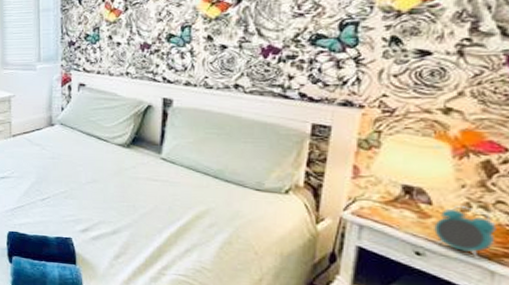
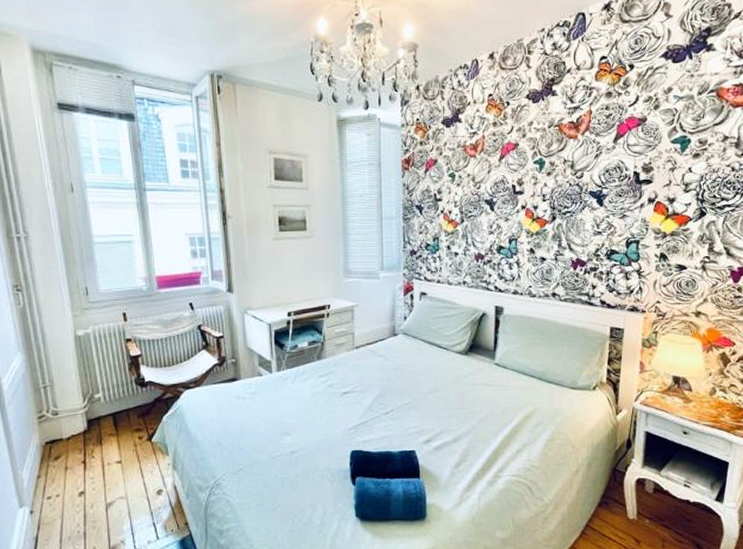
alarm clock: present [434,206,497,259] -> none [694,391,731,433]

